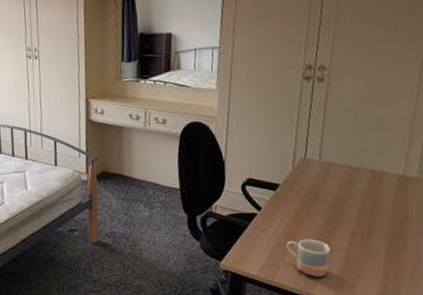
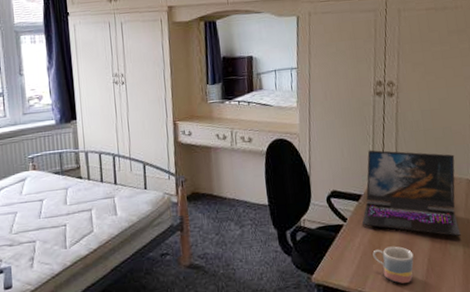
laptop: none [277,138,387,234] -> present [361,150,461,237]

